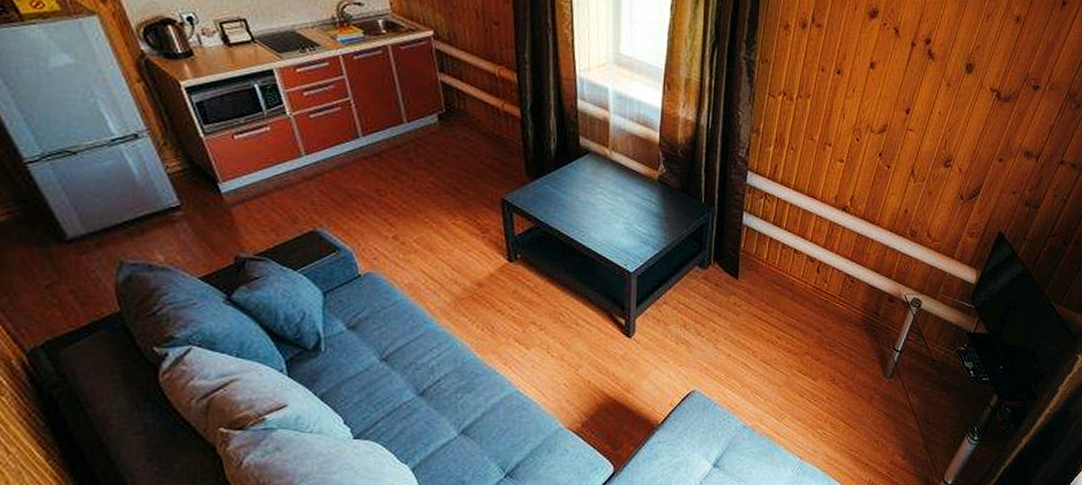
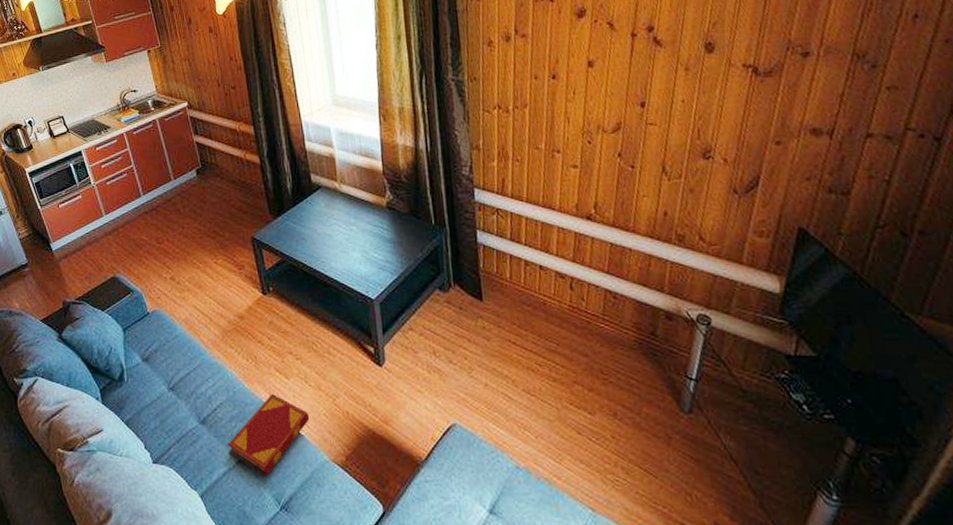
hardback book: none [450,365,548,447] -> present [227,394,310,477]

